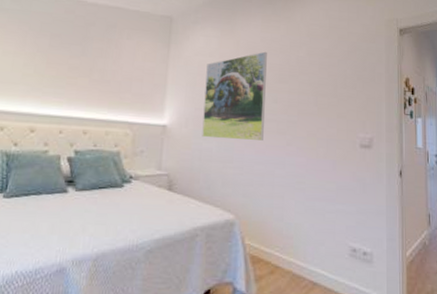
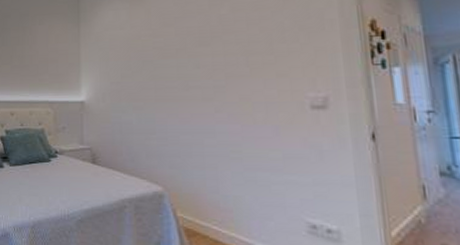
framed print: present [202,51,267,140] -> none [118,15,187,111]

